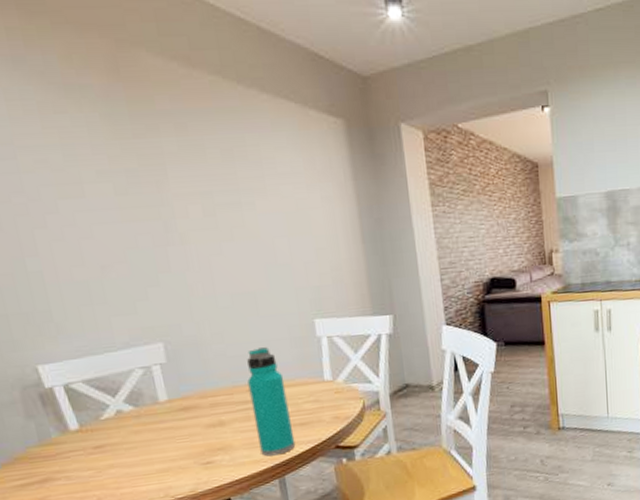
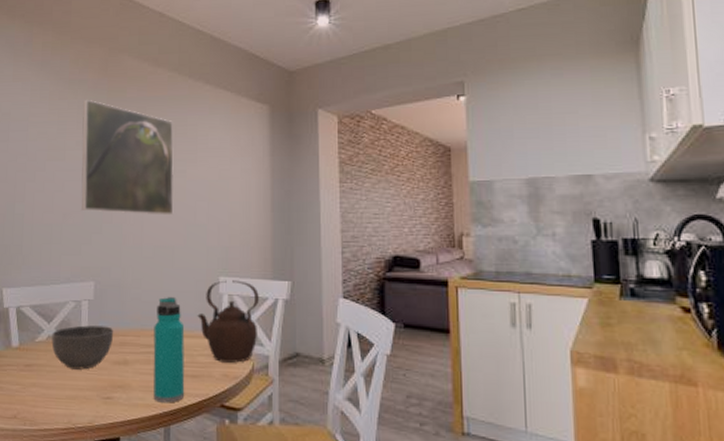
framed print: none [93,112,248,261] -> present [81,99,174,216]
bowl: none [120,389,201,442] -> present [51,325,114,370]
teapot: none [296,320,365,406] -> present [197,280,259,363]

